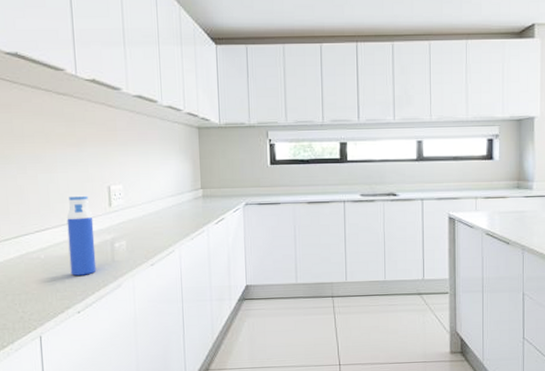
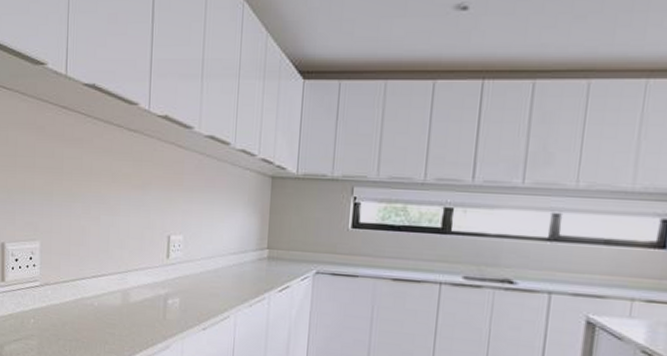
water bottle: present [66,195,97,276] -> none [121,242,150,330]

